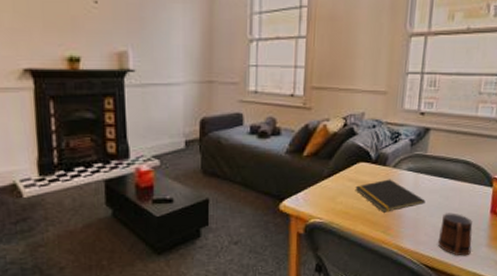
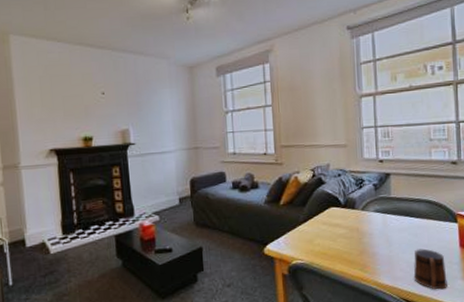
notepad: present [355,179,426,213] -> none [329,220,396,252]

